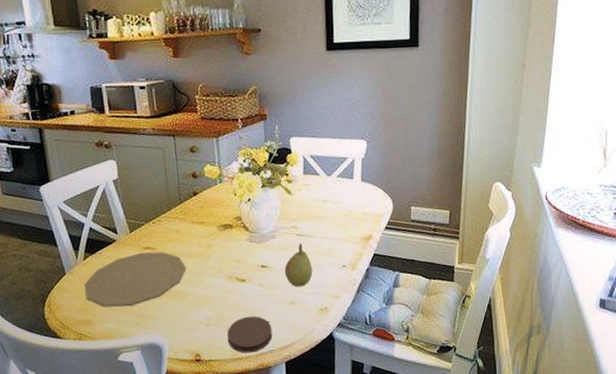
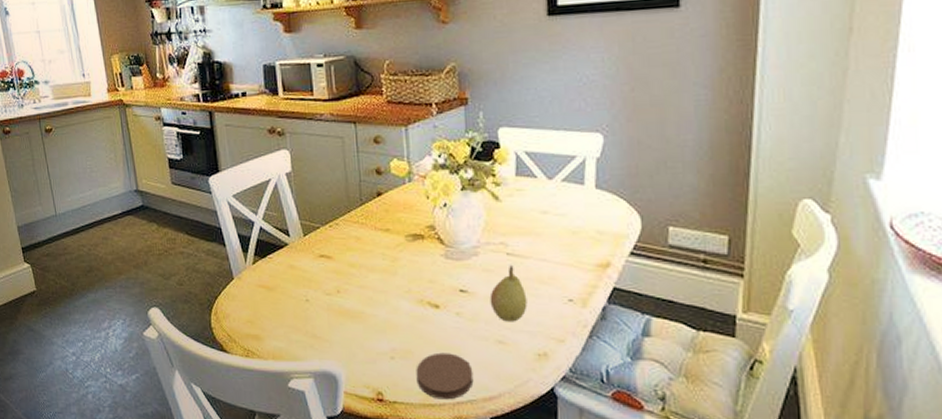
plate: present [84,251,186,308] -> none [252,260,368,324]

